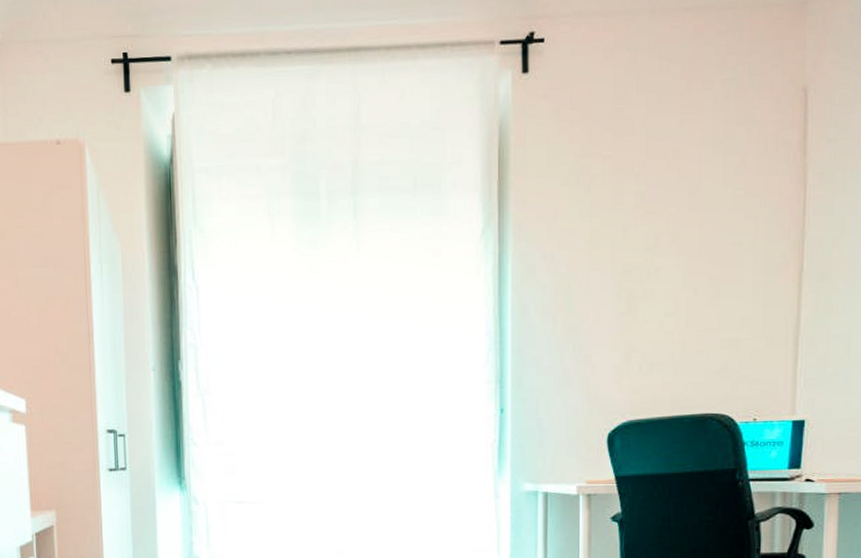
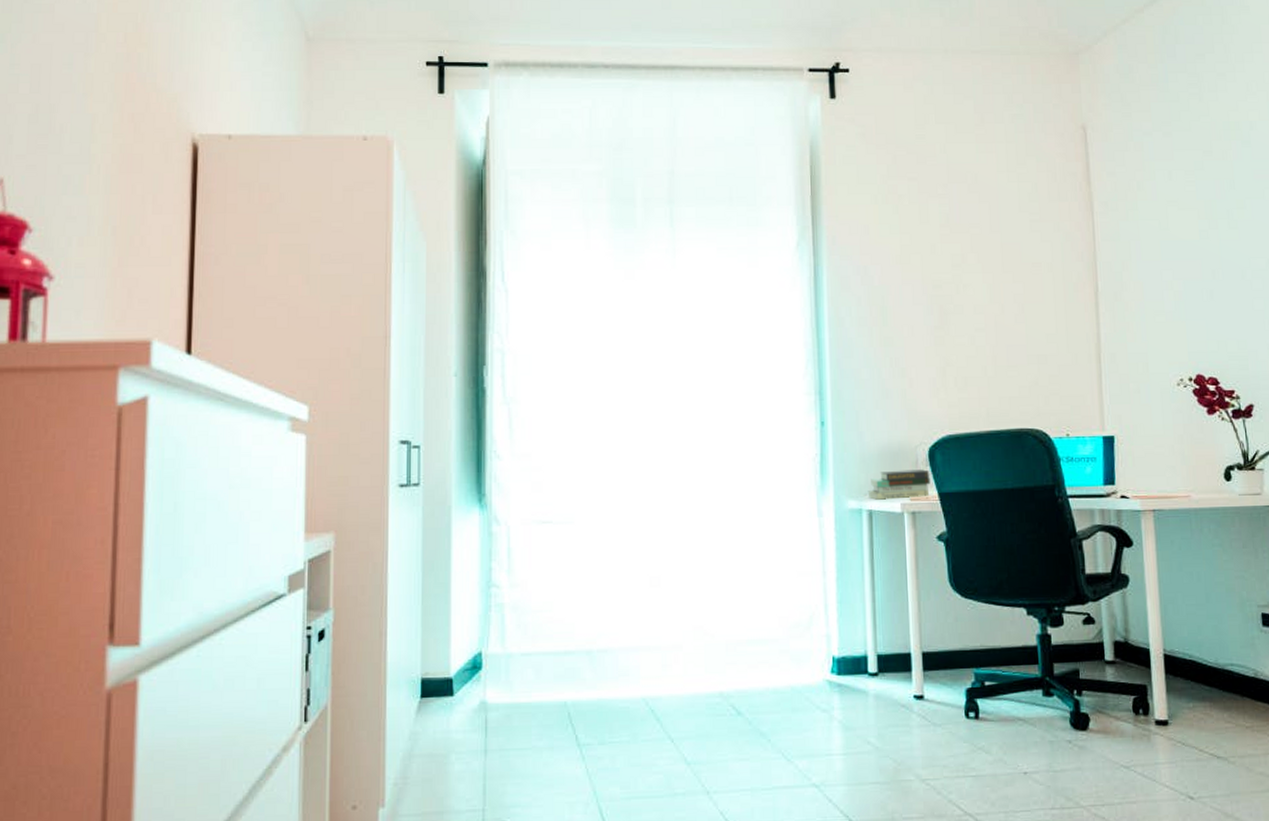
books: none [544,454,608,483] -> present [867,469,931,500]

